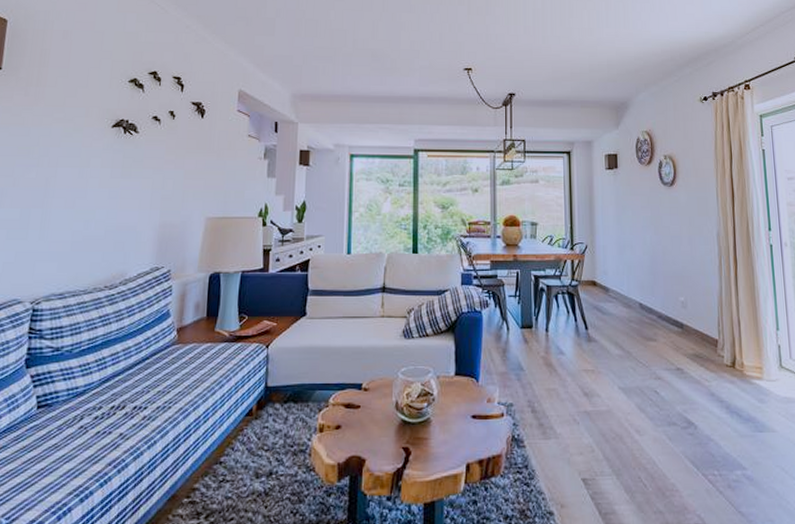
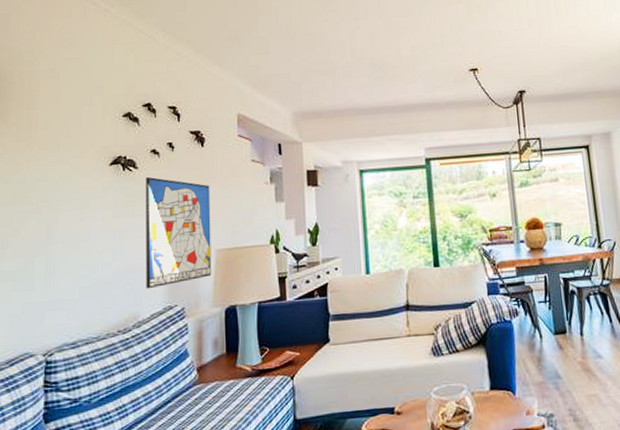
wall art: none [135,141,206,249] -> present [145,176,212,289]

